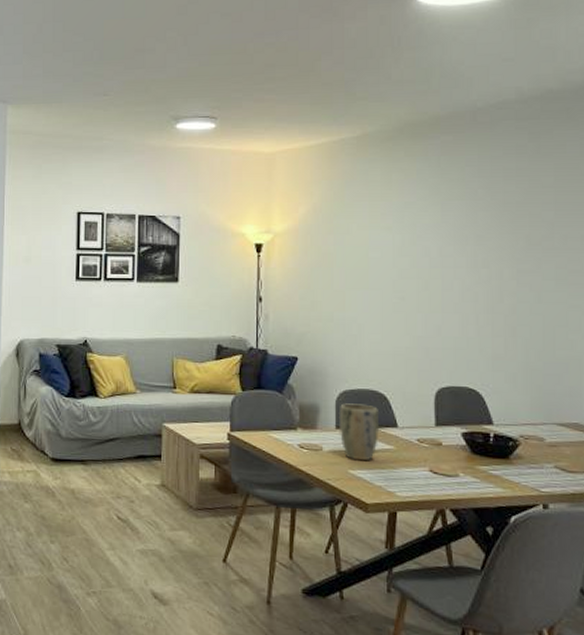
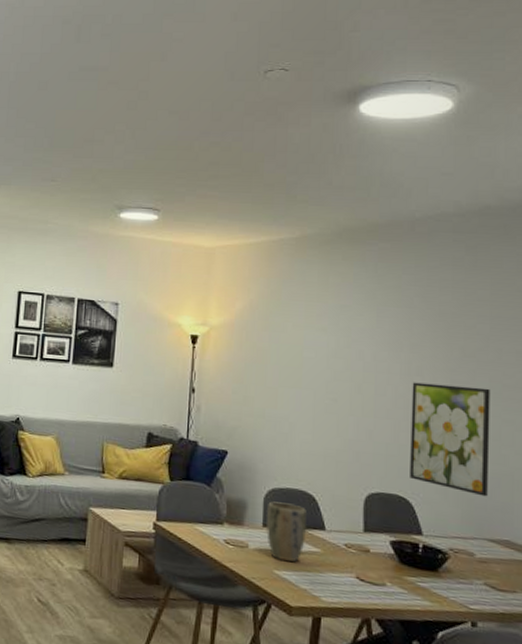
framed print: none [478,274,557,382] -> present [410,382,490,497]

